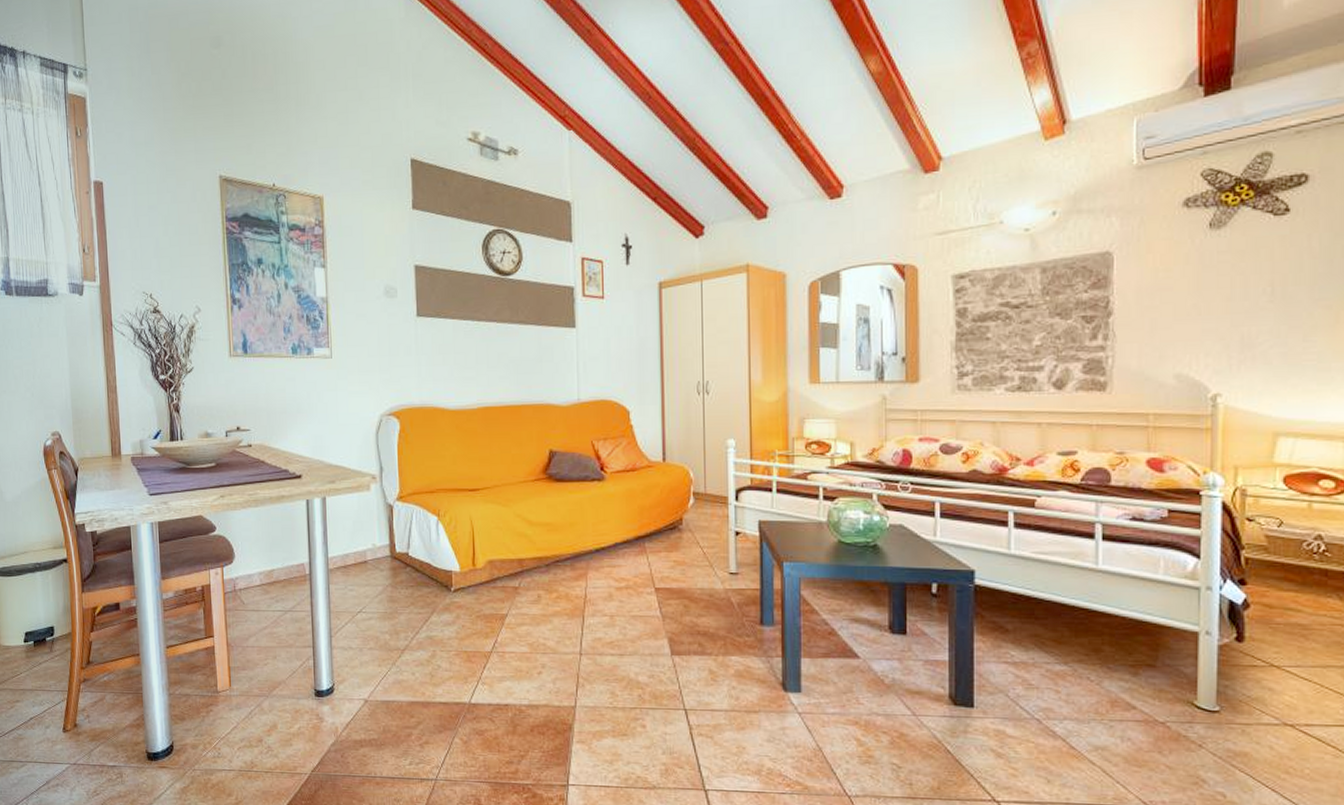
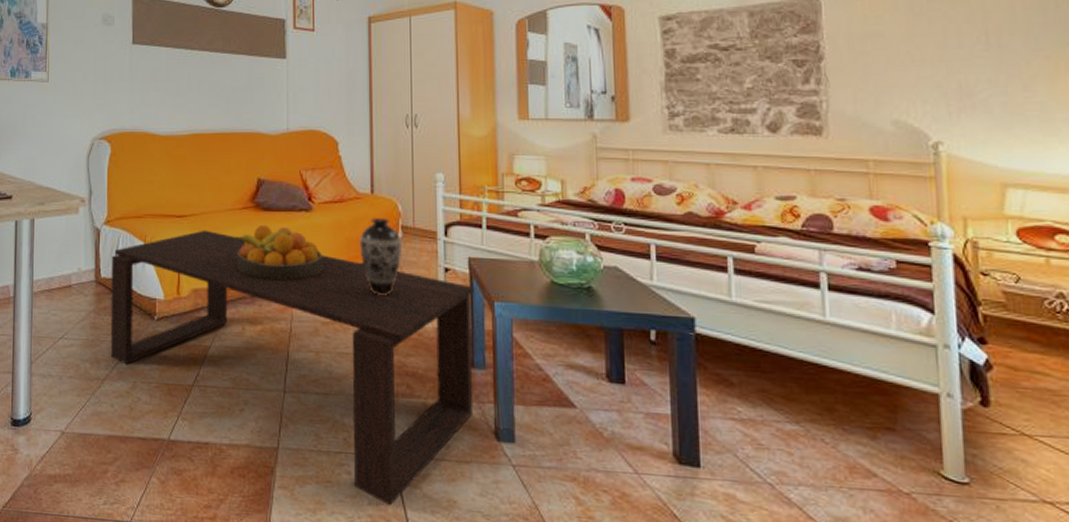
coffee table: none [405,502,764,755] -> present [110,230,474,507]
fruit bowl: none [528,496,616,549] -> present [235,225,323,281]
decorative vase: none [650,485,694,560] -> present [358,218,403,295]

